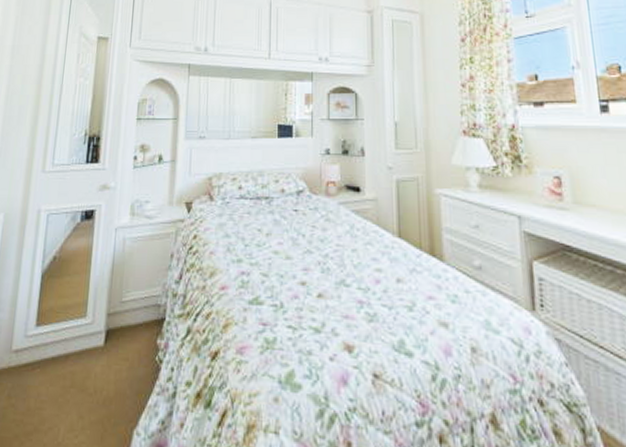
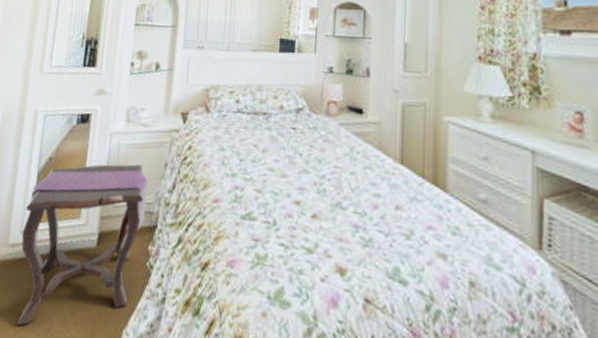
side table: none [21,257,156,437] -> present [16,164,149,326]

